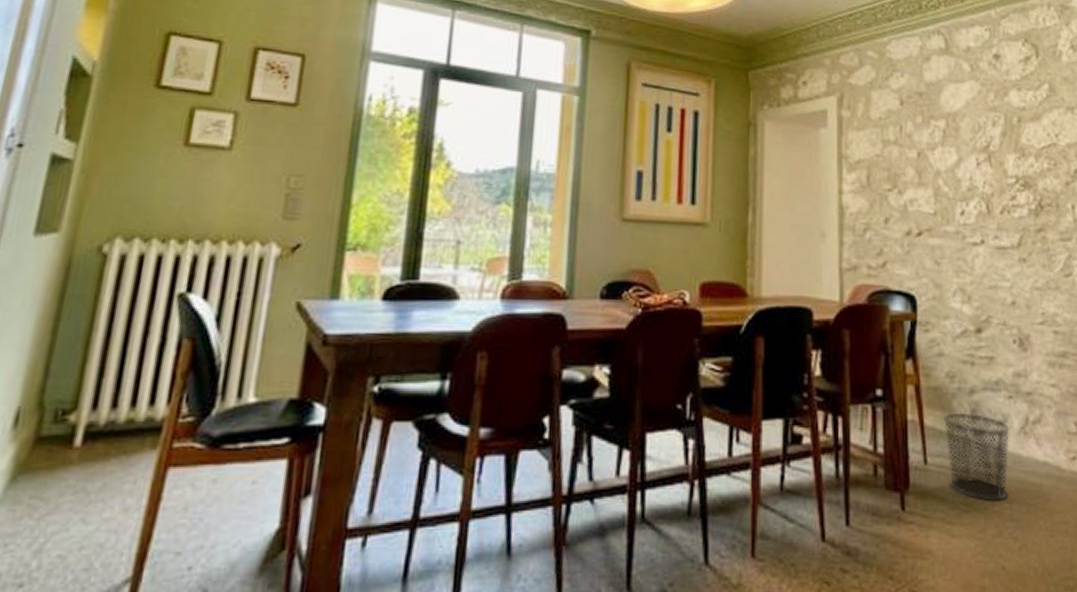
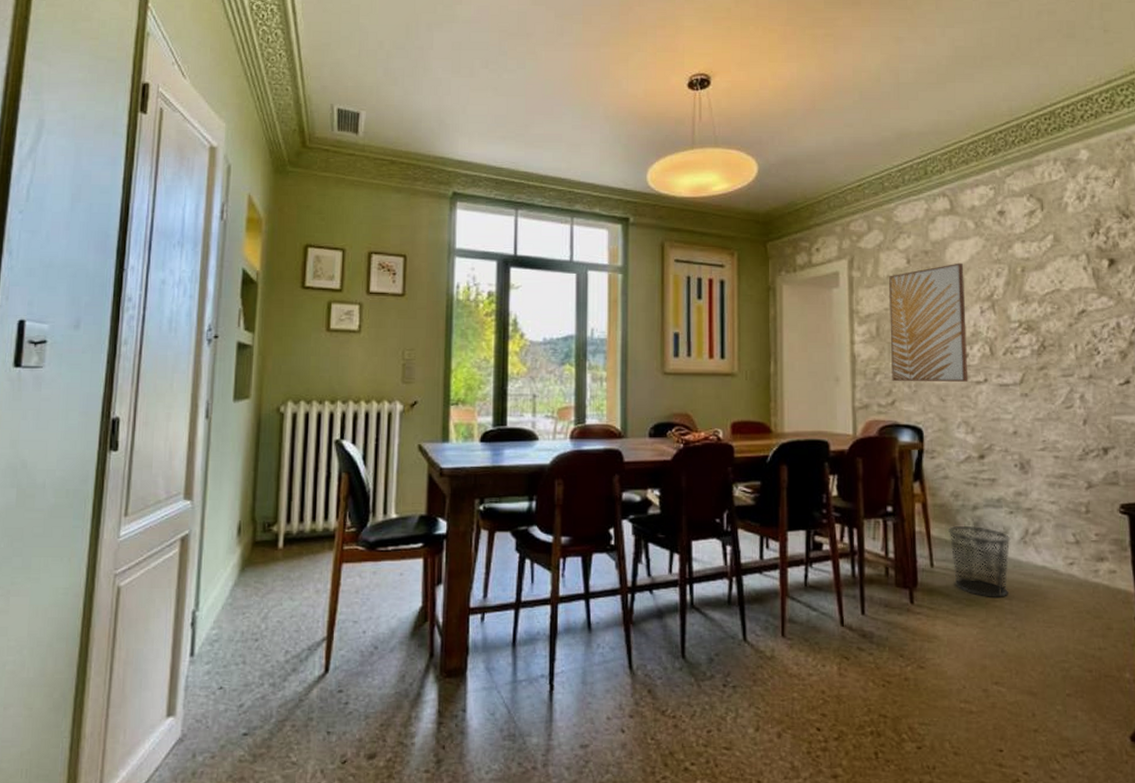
wall art: none [881,108,965,243] -> present [889,263,969,382]

